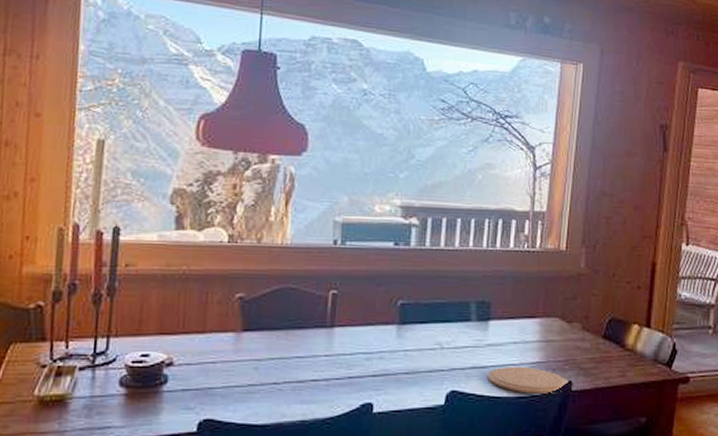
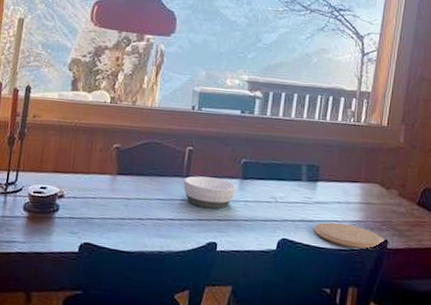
bowl: none [327,325,394,363] -> present [183,176,237,209]

